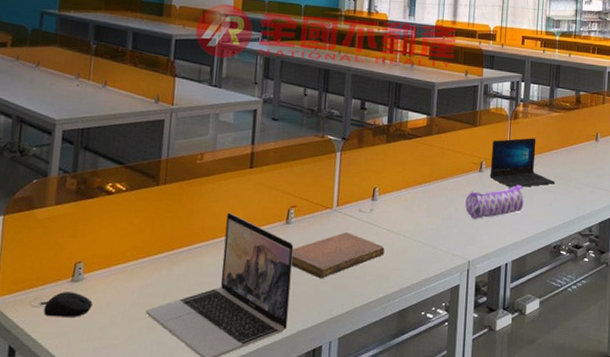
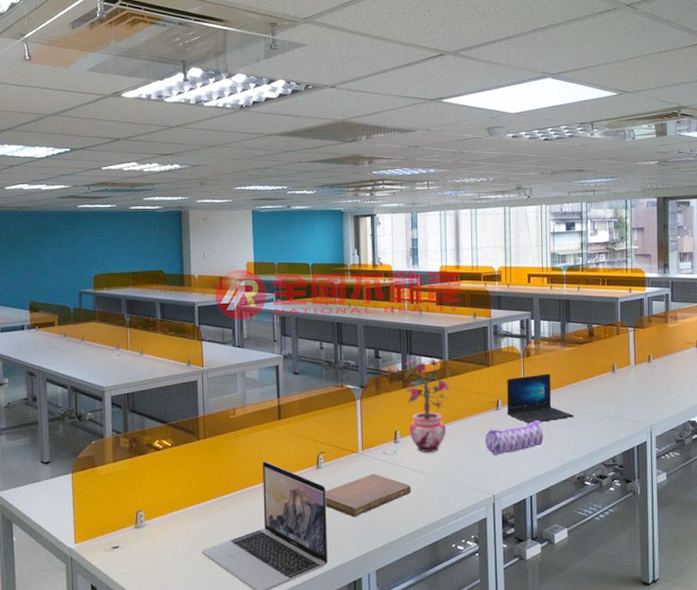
computer mouse: present [43,292,93,317] -> none [116,537,155,559]
potted plant: none [388,110,434,212] -> present [404,356,449,452]

